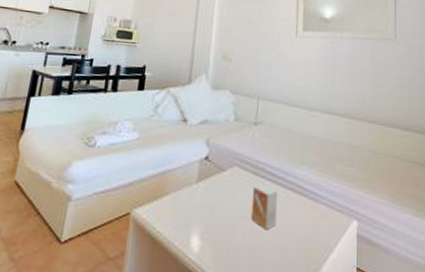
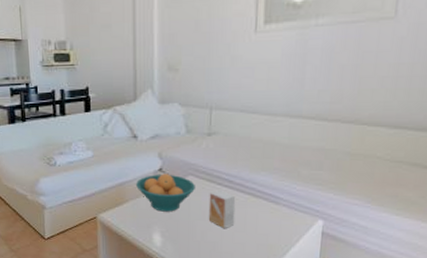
fruit bowl: none [179,162,240,208] -> present [136,174,195,212]

